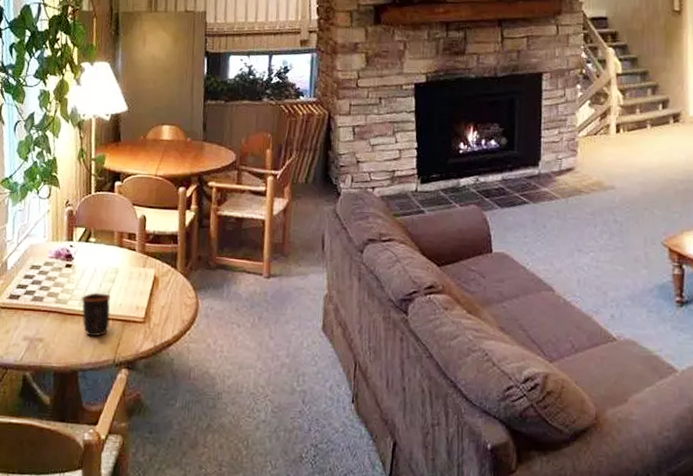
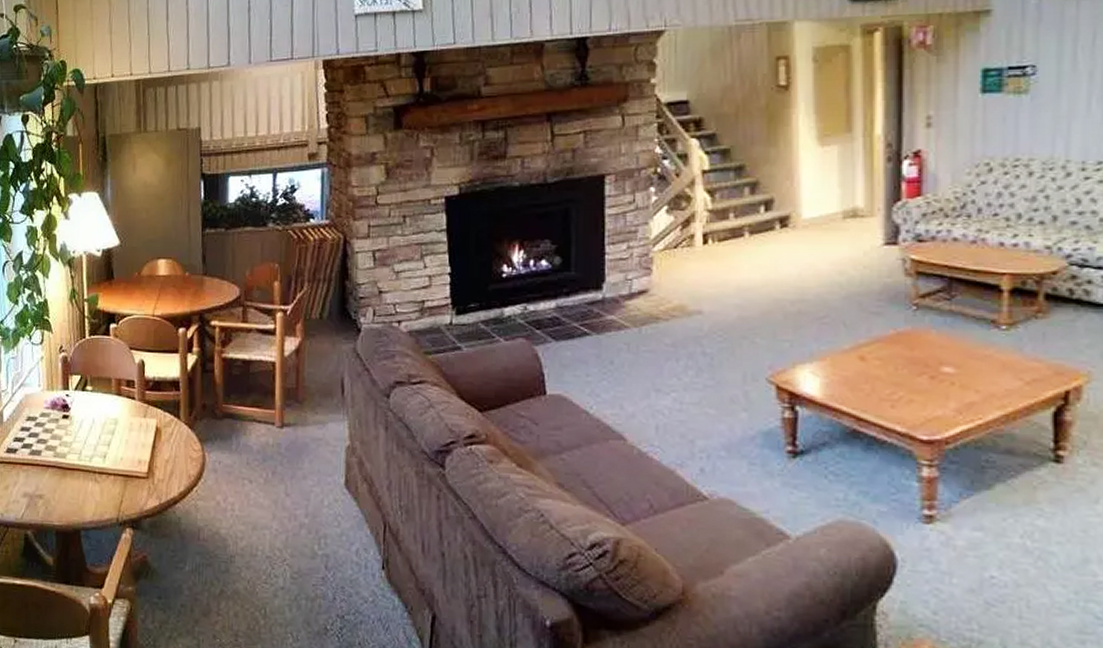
mug: present [81,292,111,337] -> none [80,445,112,494]

